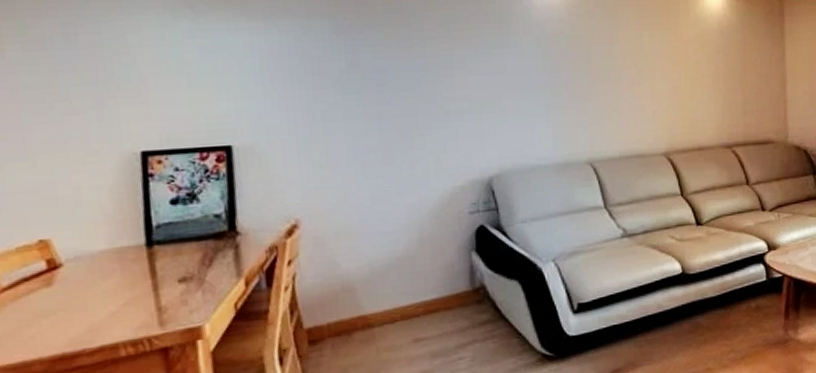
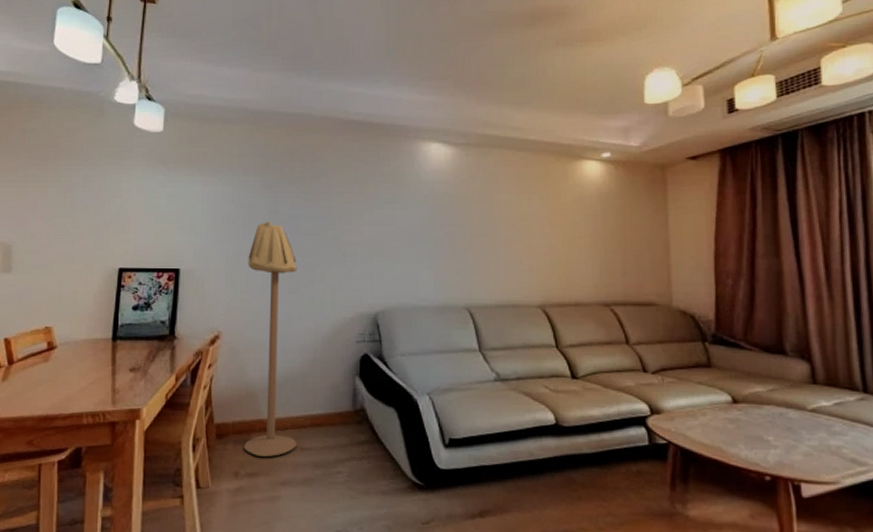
floor lamp: none [324,76,410,357] -> present [244,221,298,457]

